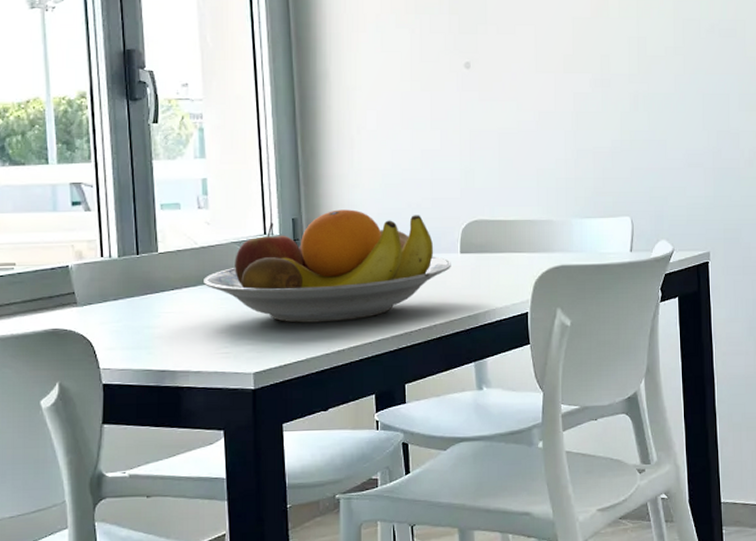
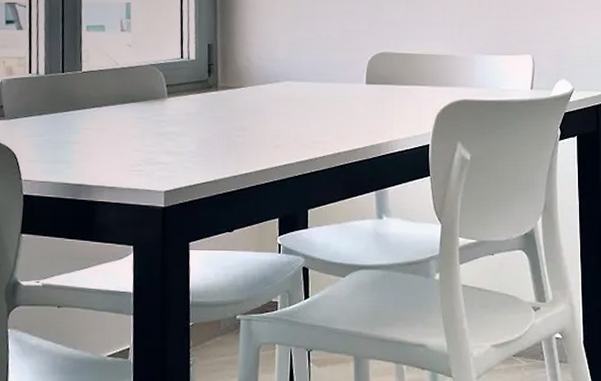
fruit bowl: present [204,209,451,323] -> none [122,37,357,146]

